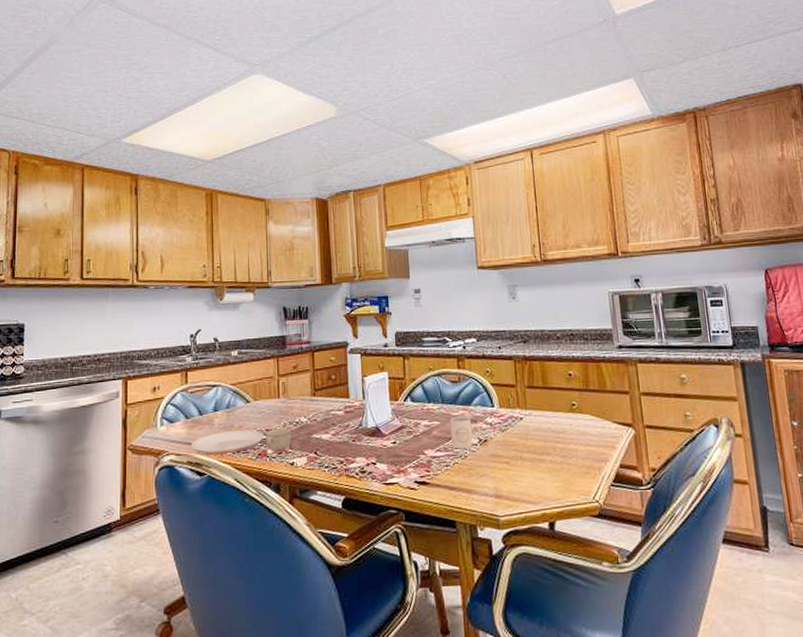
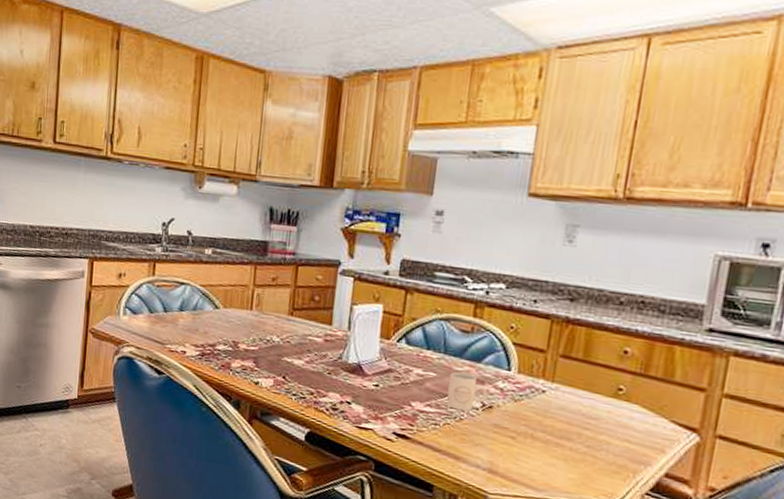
plate: present [190,430,264,455] -> none [151,334,230,359]
cup: present [265,428,292,453] -> none [231,342,260,369]

